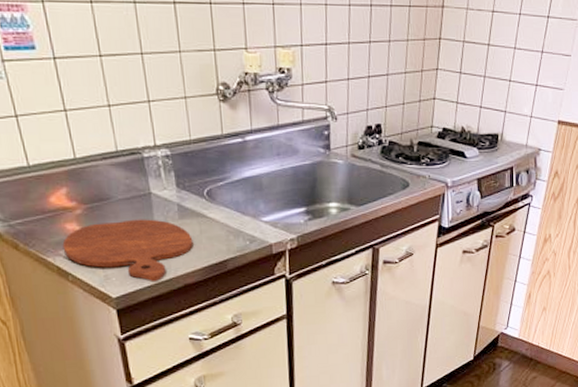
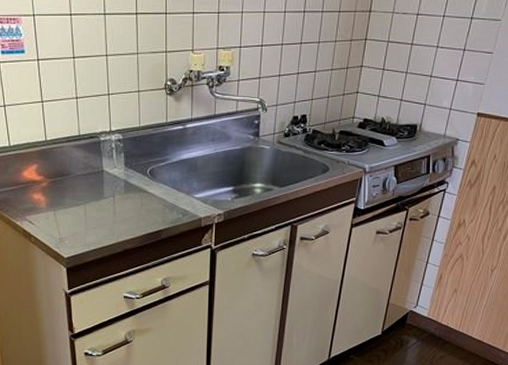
cutting board: present [62,219,193,282] -> none [29,192,134,246]

